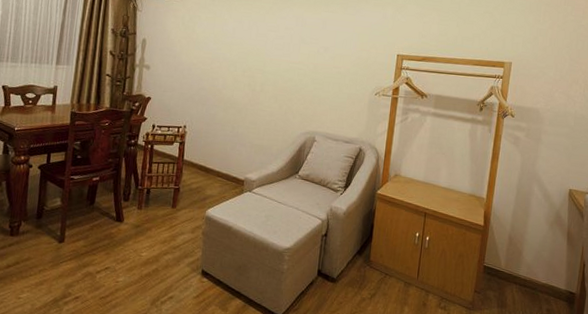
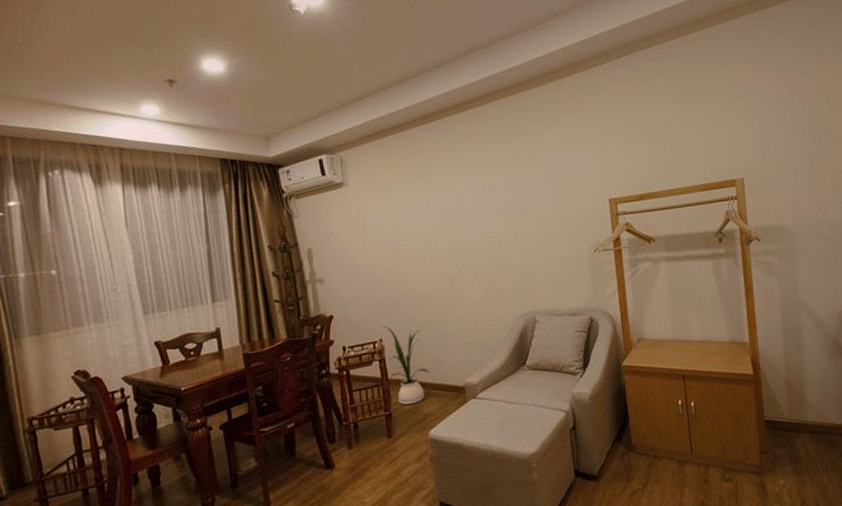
house plant: none [185,115,219,185] -> present [382,326,430,406]

